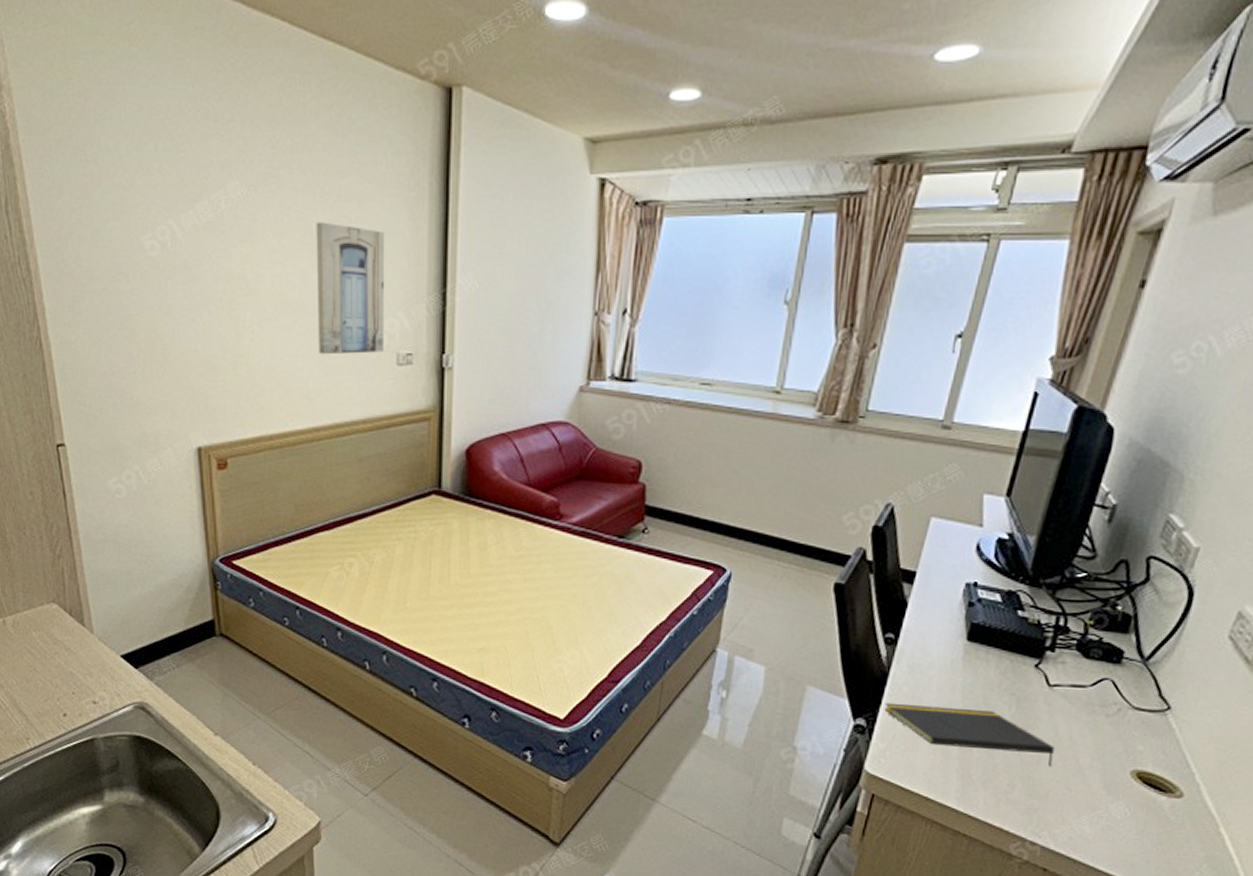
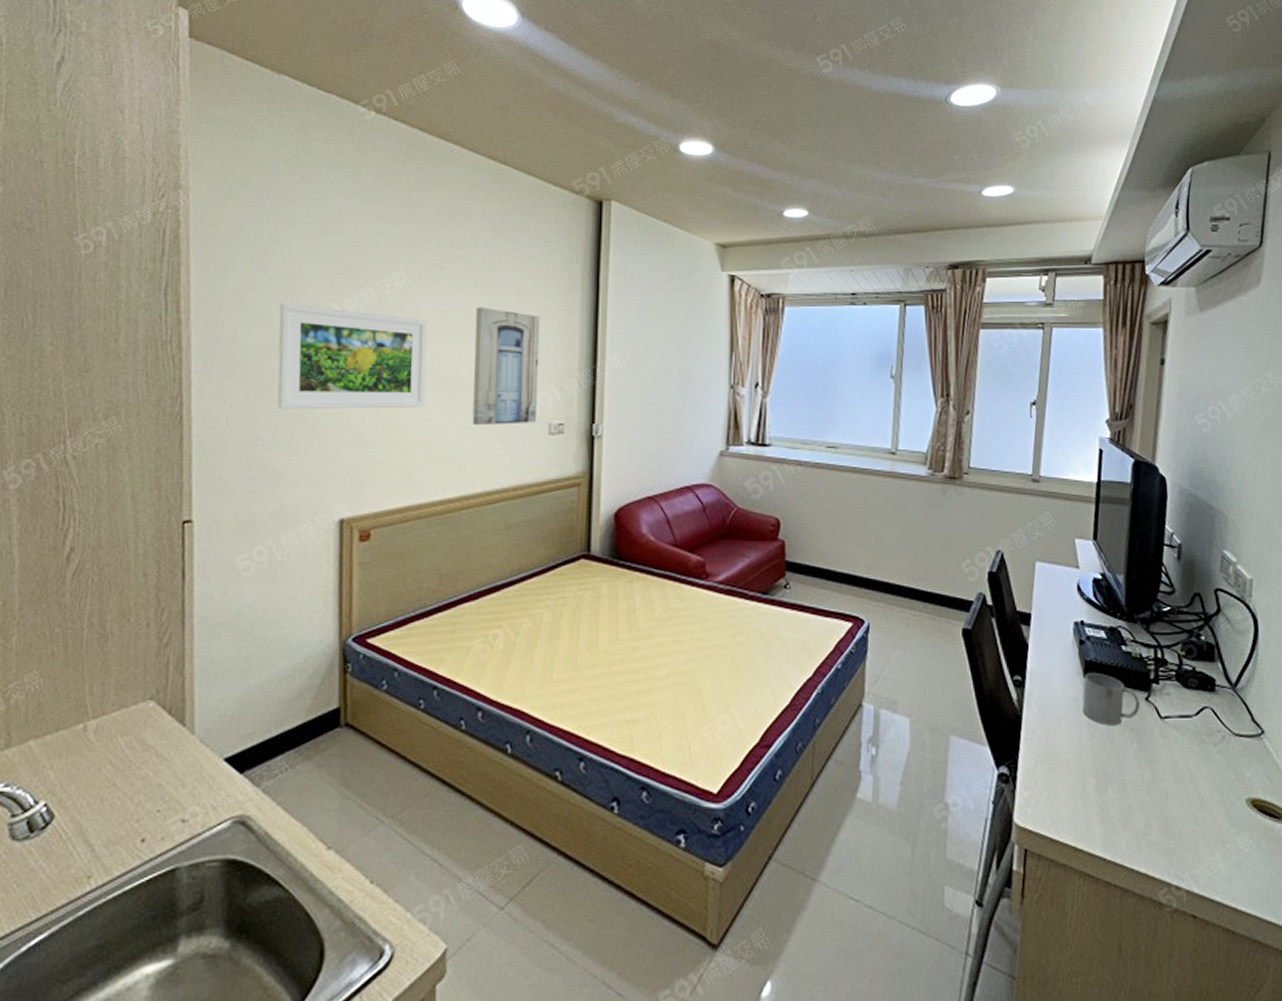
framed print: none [117,219,269,336] -> present [277,302,427,410]
notepad: present [884,702,1056,767] -> none [1023,747,1179,802]
mug: none [959,635,1027,690] -> present [1082,672,1140,726]

